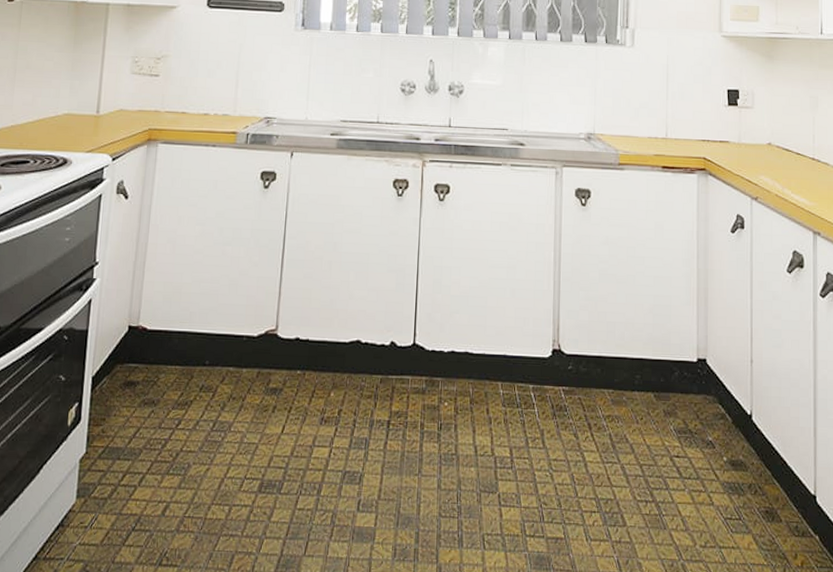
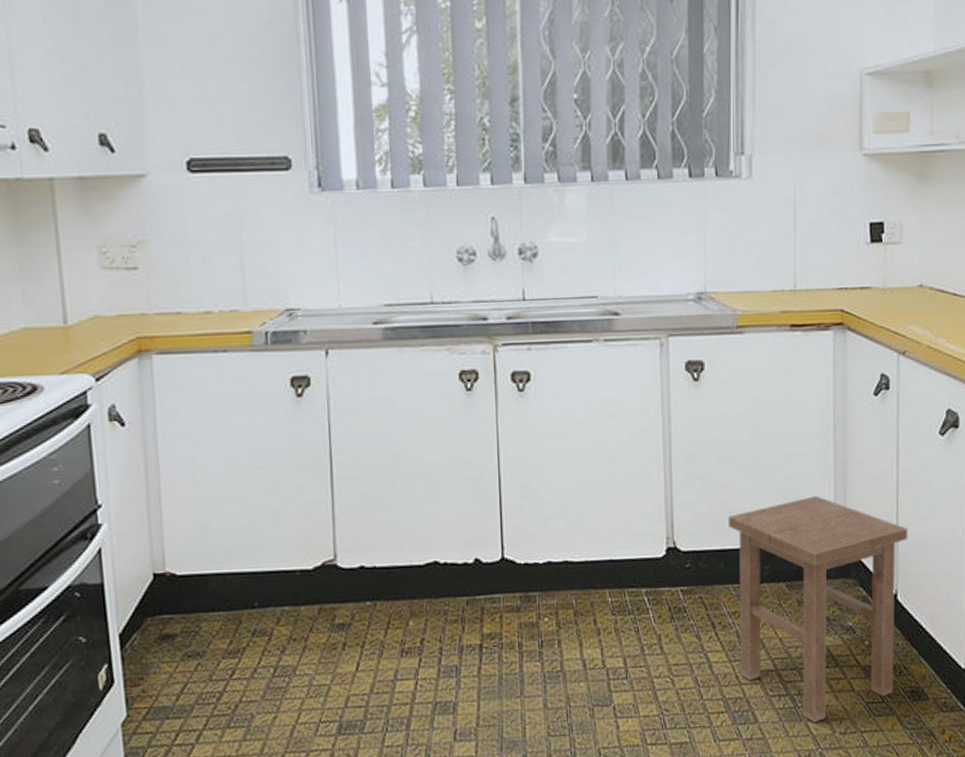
stool: none [606,316,761,533] -> present [729,496,907,723]

